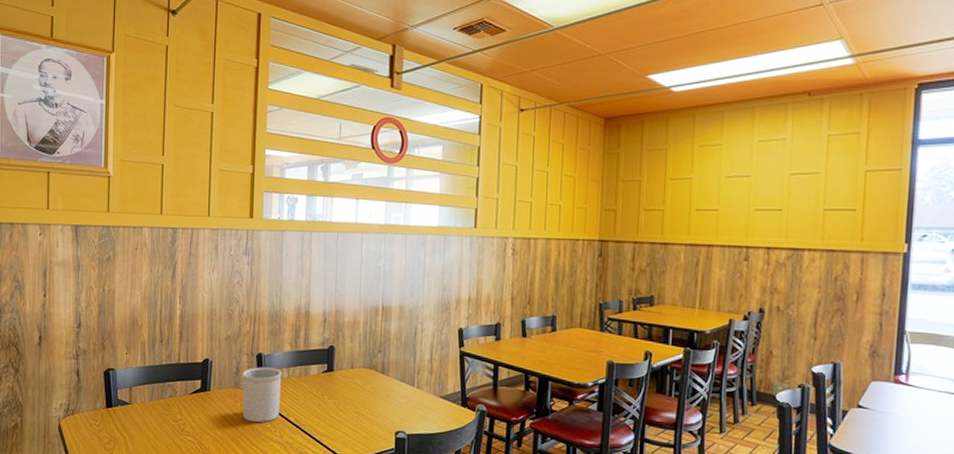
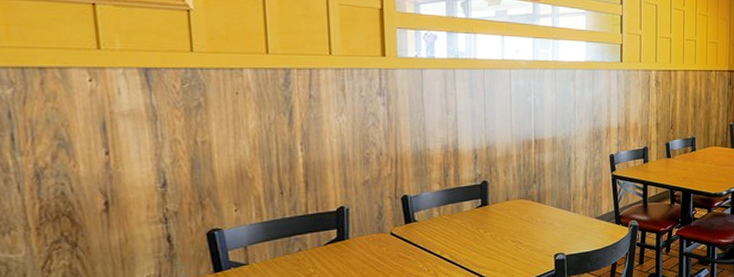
utensil holder: present [242,367,282,423] -> none [386,208,432,265]

